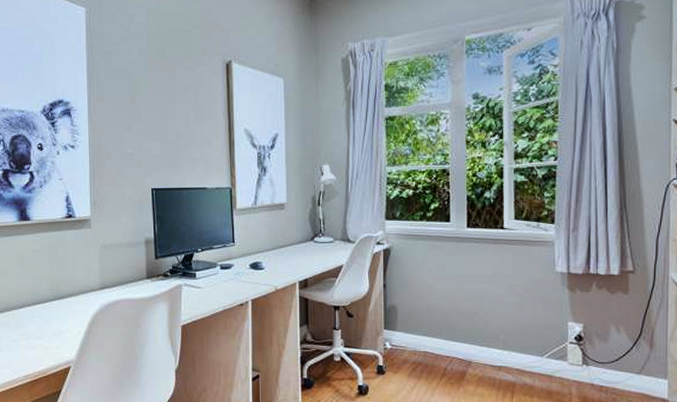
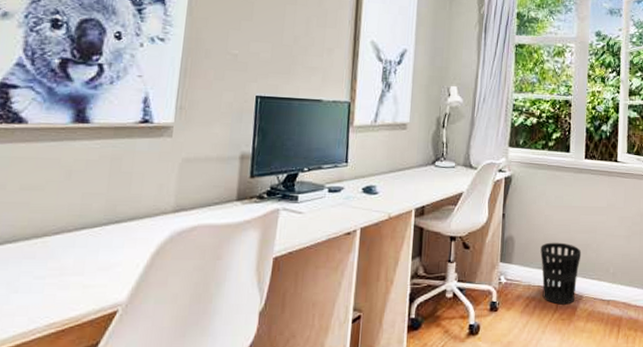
wastebasket: none [424,310,468,370] -> present [540,242,582,305]

